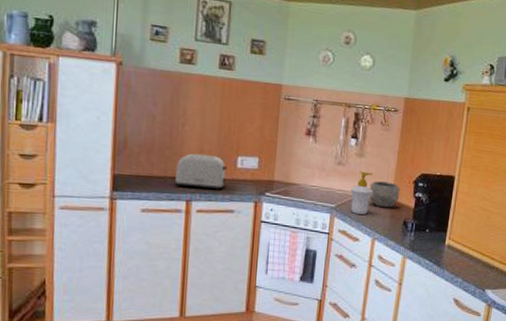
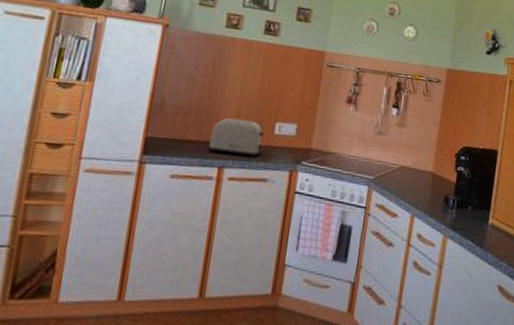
soap bottle: present [350,171,373,215] -> none [390,142,414,189]
bowl: present [369,181,401,208] -> none [409,153,442,182]

